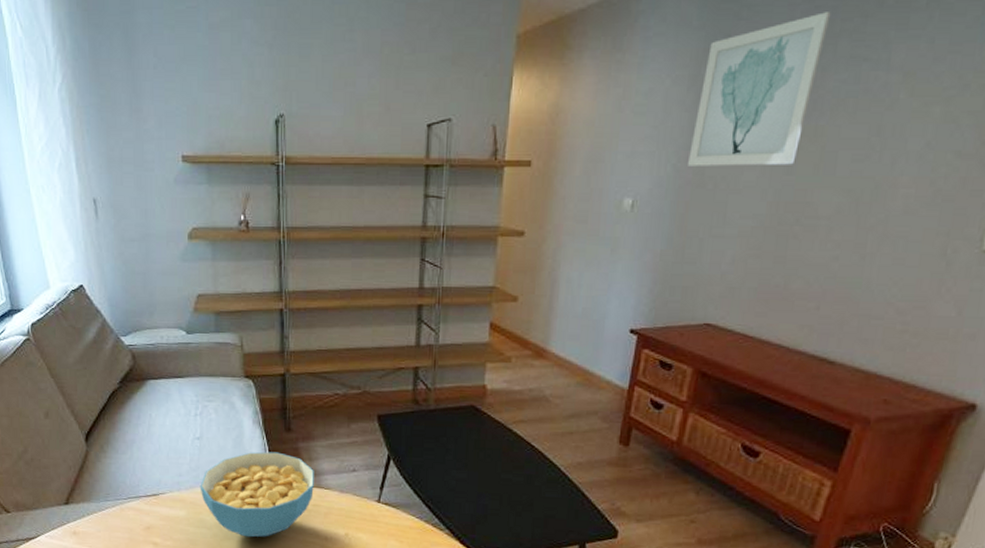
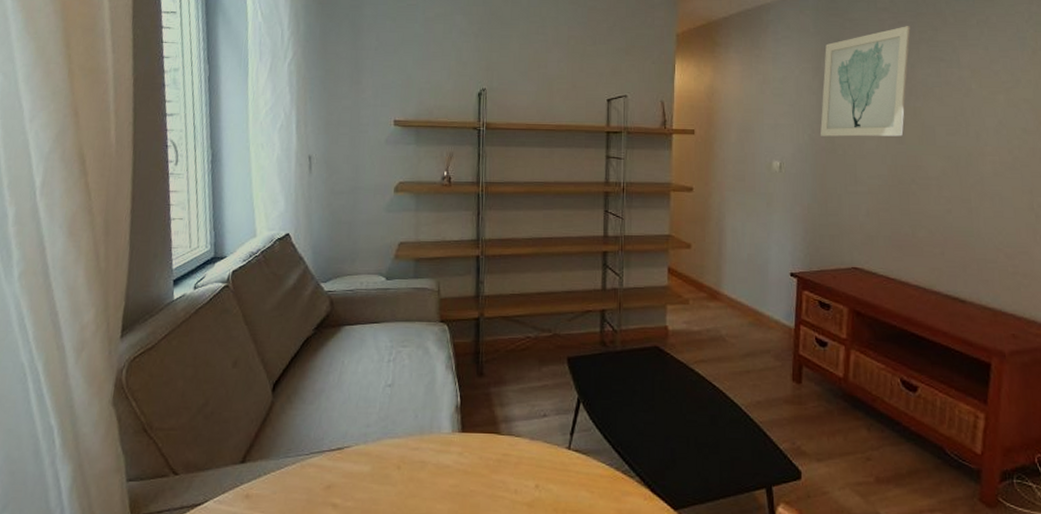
cereal bowl: present [200,451,314,538] -> none [387,398,505,494]

